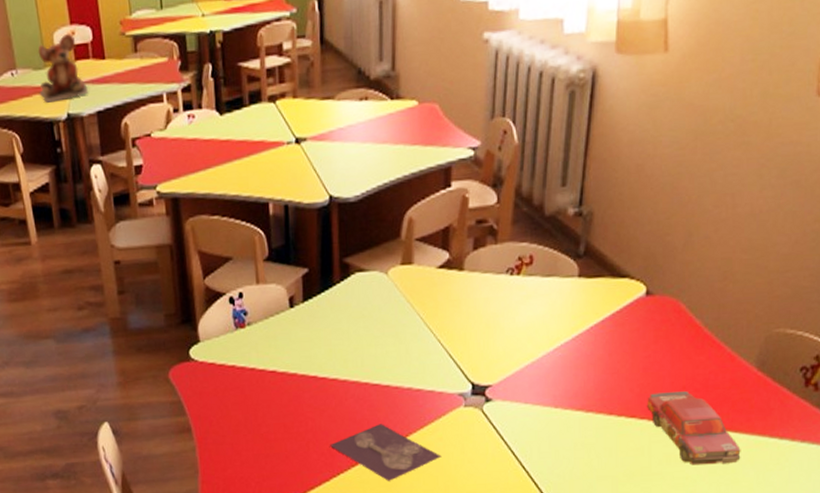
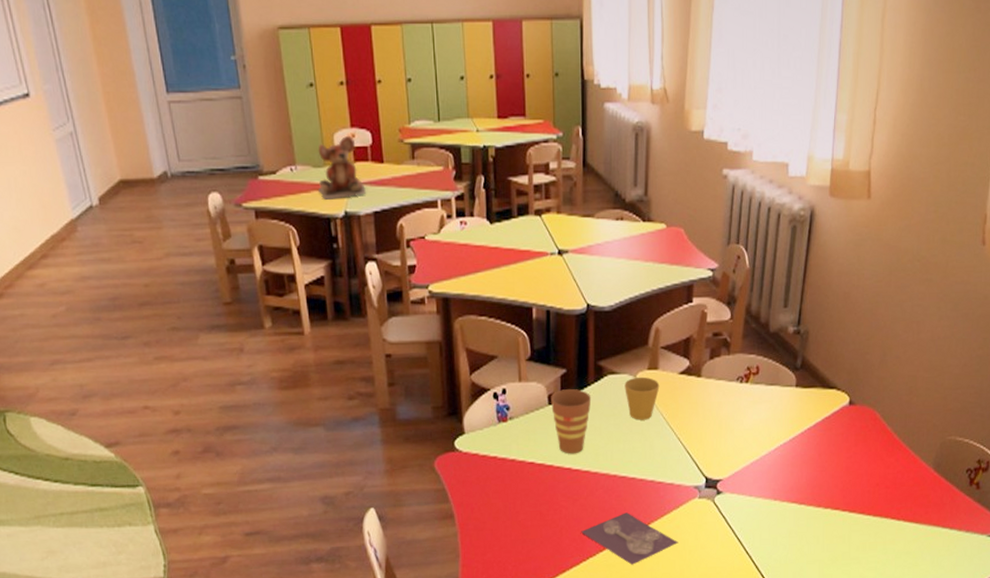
cup: none [292,290,338,361] -> present [551,389,592,454]
cup: none [374,273,415,322] -> present [624,377,660,420]
toy car: present [646,391,741,466] -> none [847,488,921,551]

